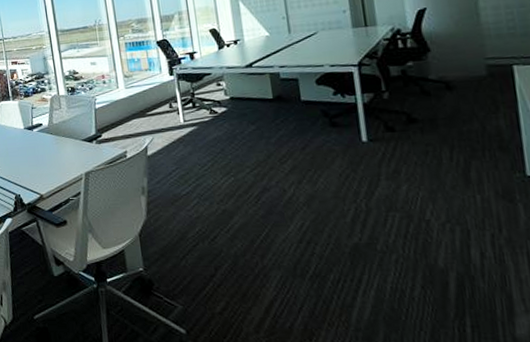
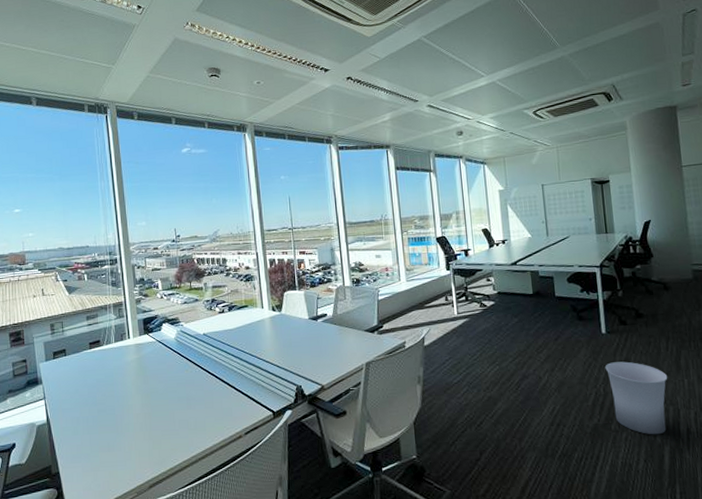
waste bin: none [367,173,453,258] -> present [605,361,668,435]

